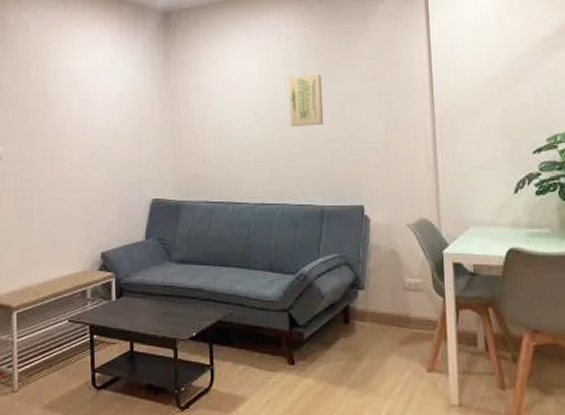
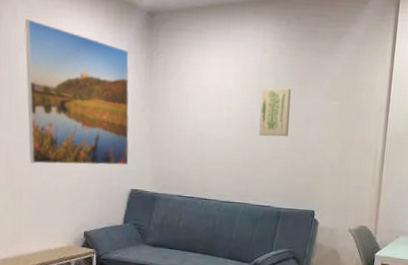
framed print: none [37,32,149,180] -> present [25,19,129,166]

